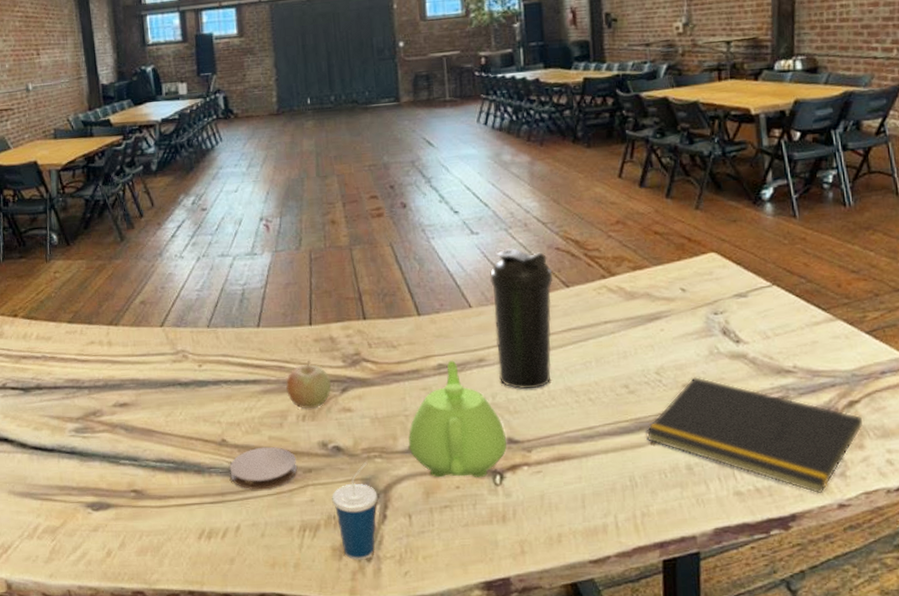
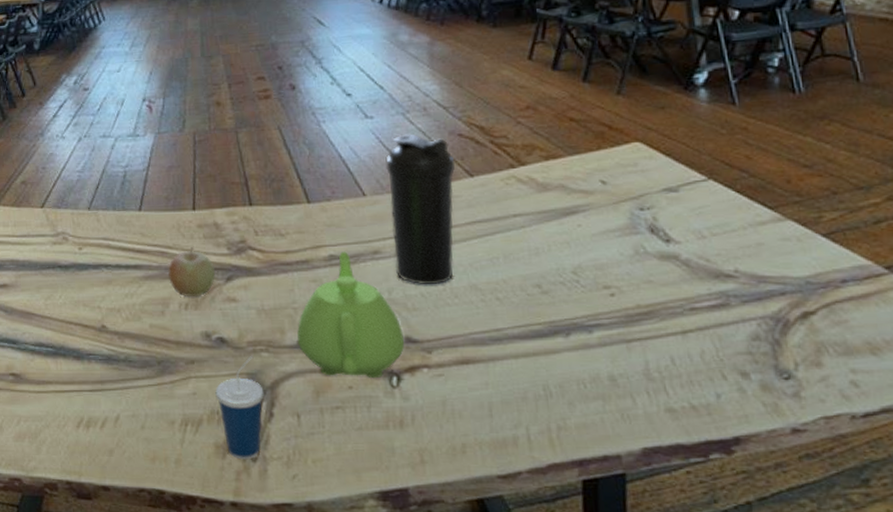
coaster: present [229,446,297,490] -> none [109,335,179,380]
notepad: present [646,376,864,494] -> none [561,277,821,416]

